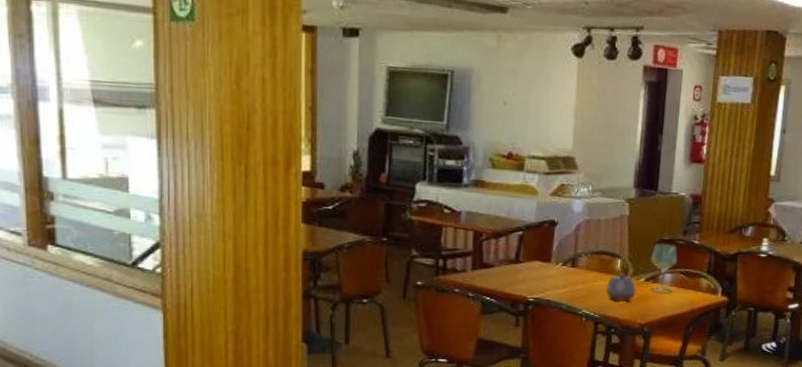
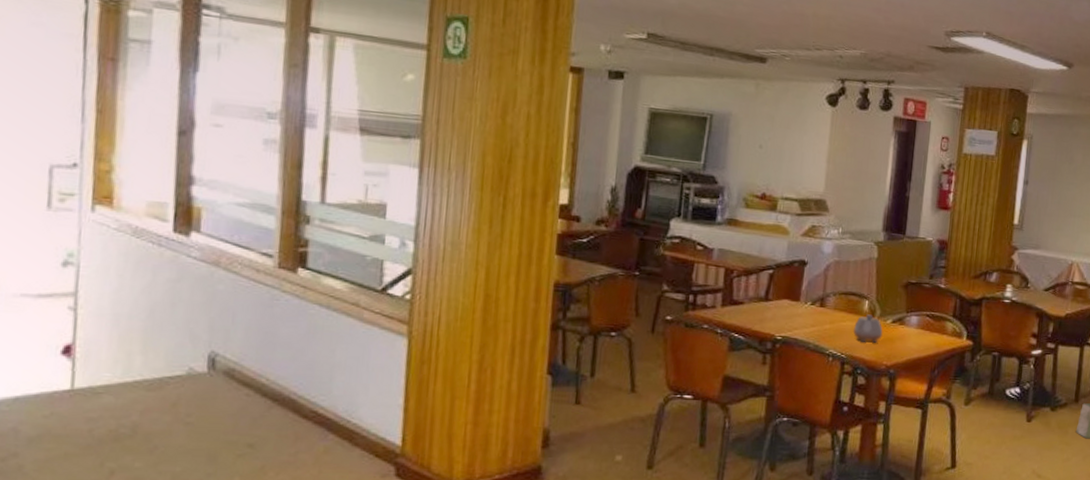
wine glass: present [651,243,678,294] -> none [897,285,924,336]

